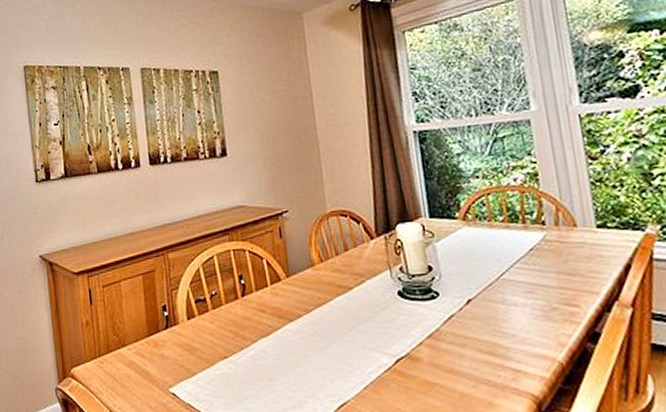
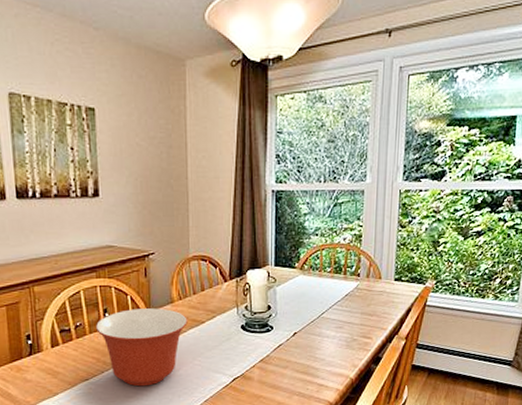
mixing bowl: none [231,272,333,367] -> present [95,308,188,387]

